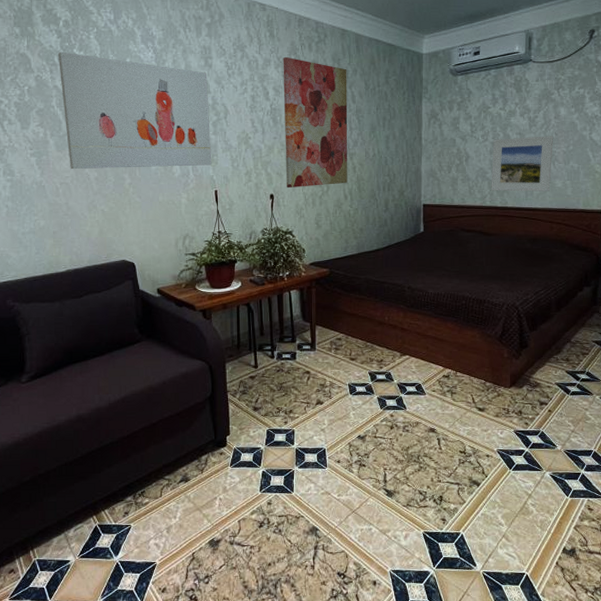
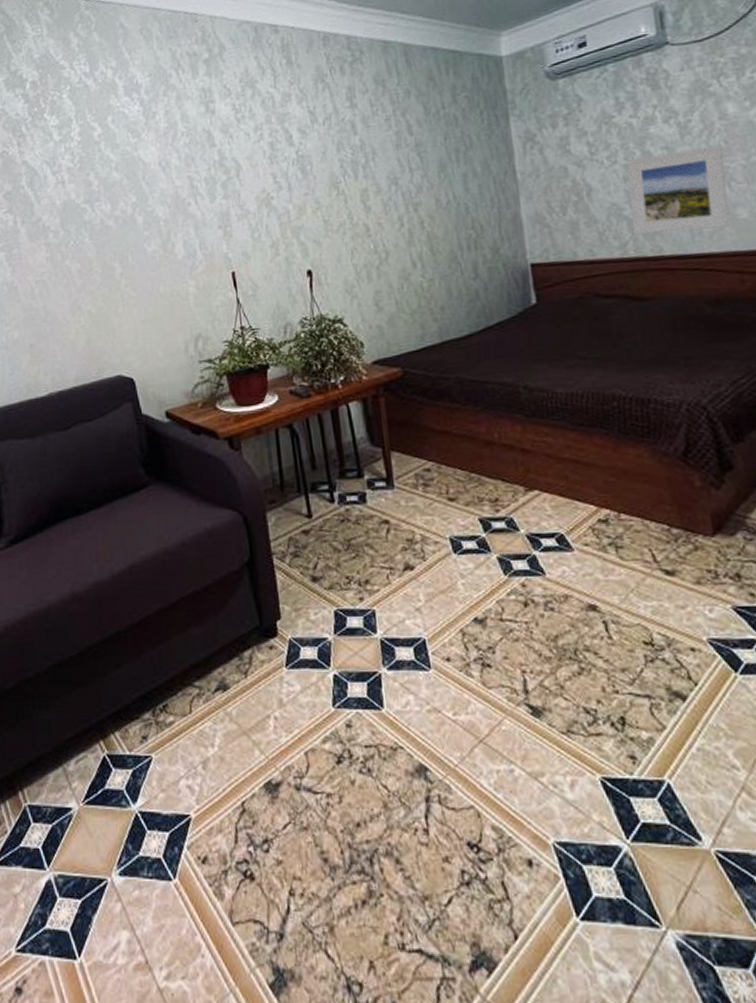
wall art: present [57,51,212,170] -> none [25,118,225,263]
wall art: present [283,56,348,187] -> none [307,86,414,259]

